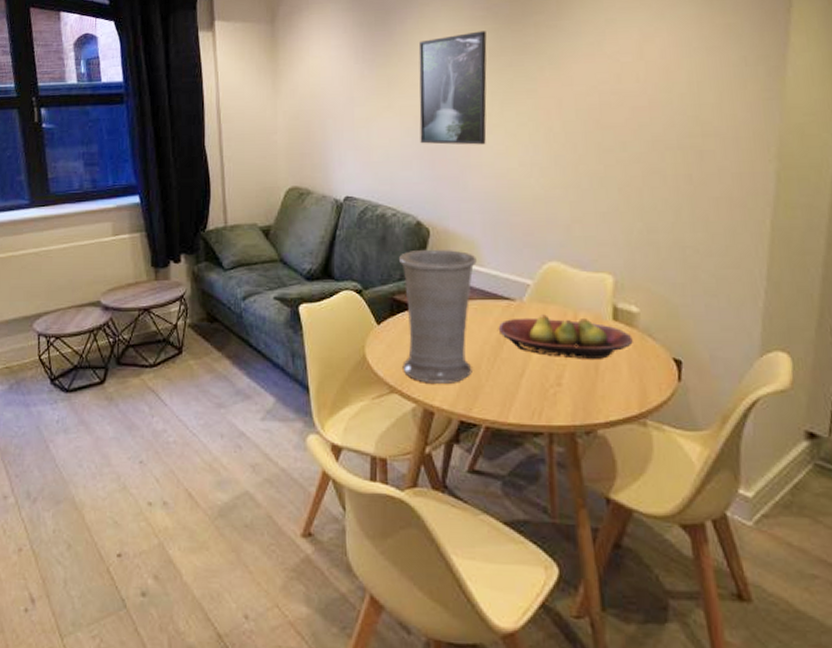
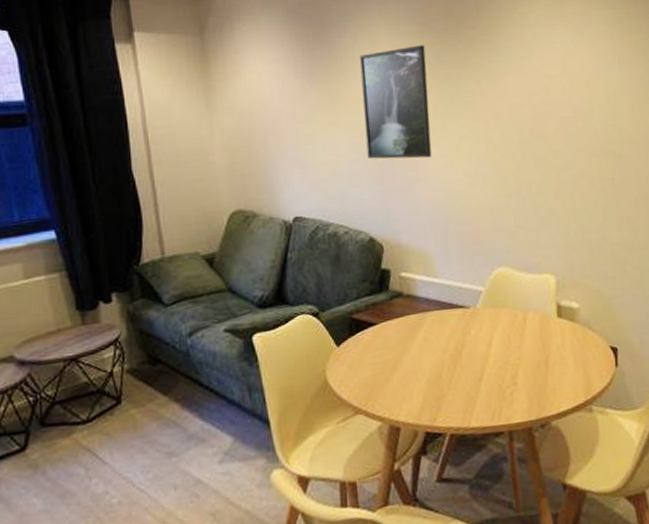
vase: present [398,249,477,383] -> none [353,263,434,400]
fruit bowl: present [498,314,633,359] -> none [455,318,576,358]

